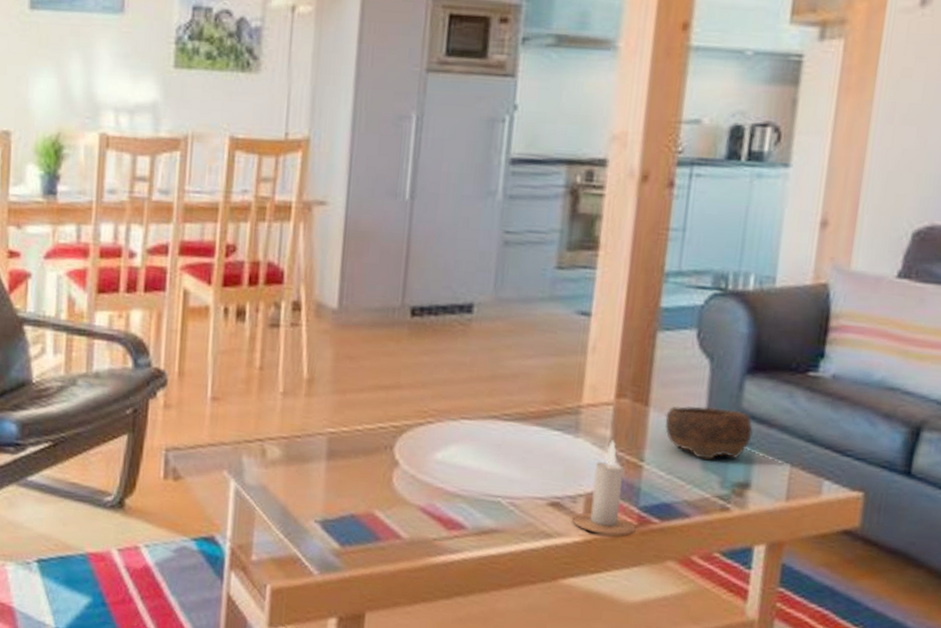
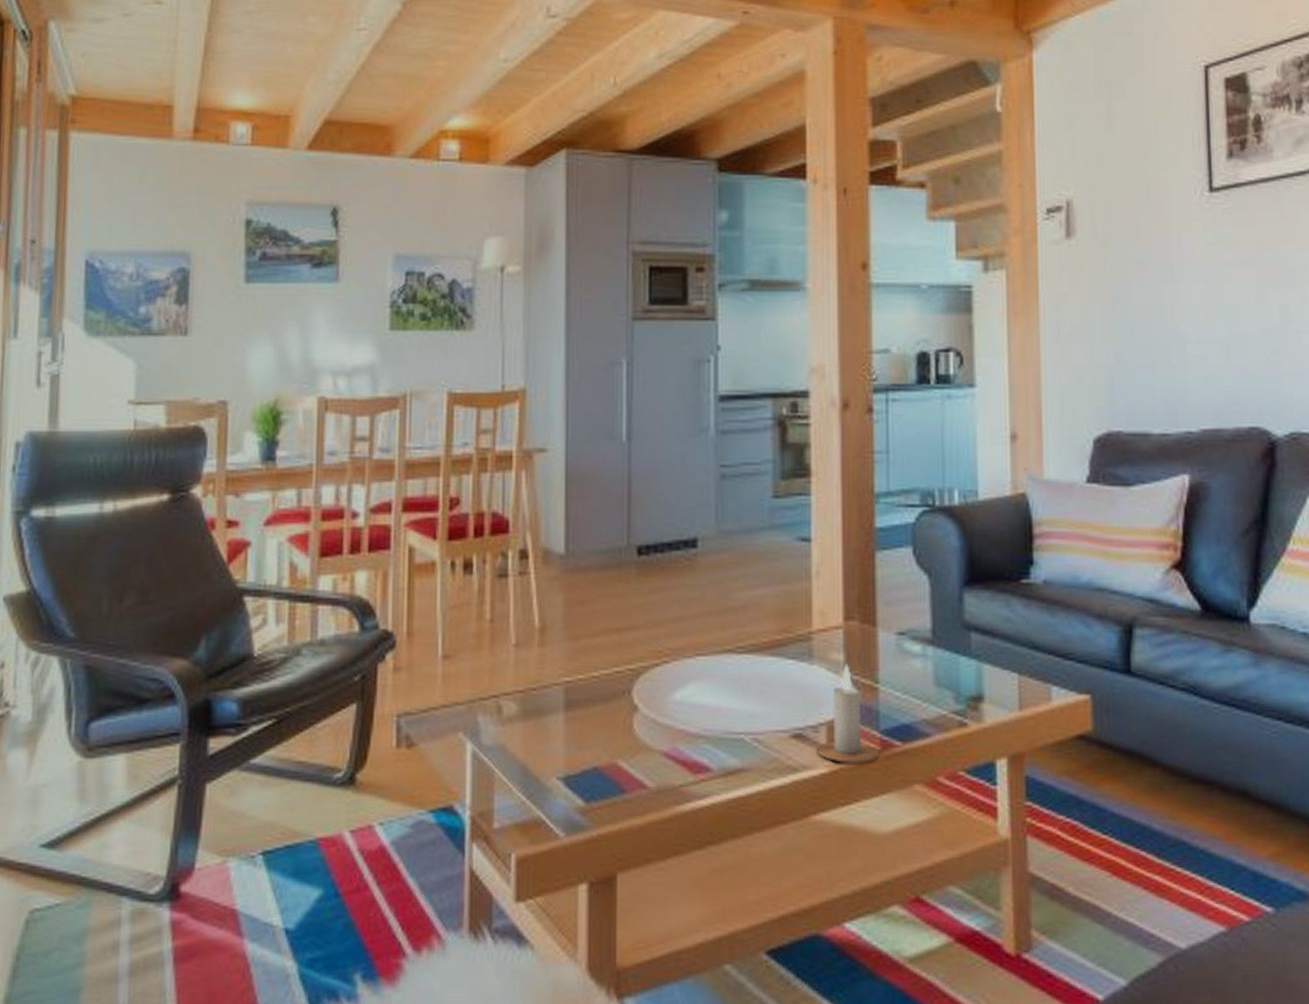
bowl: present [665,406,753,461] -> none [894,622,978,677]

